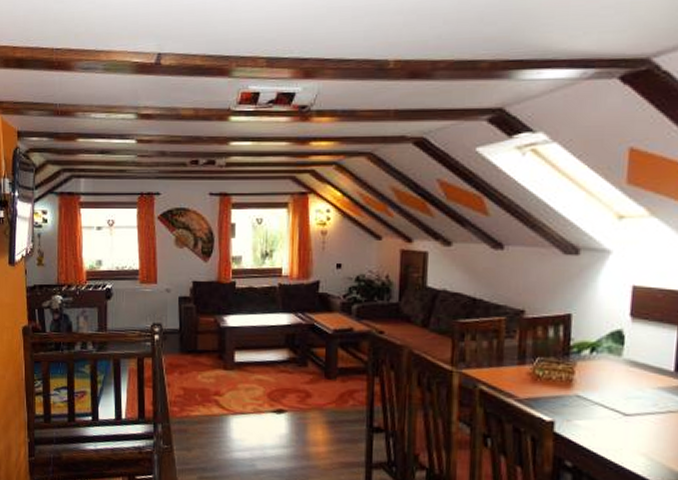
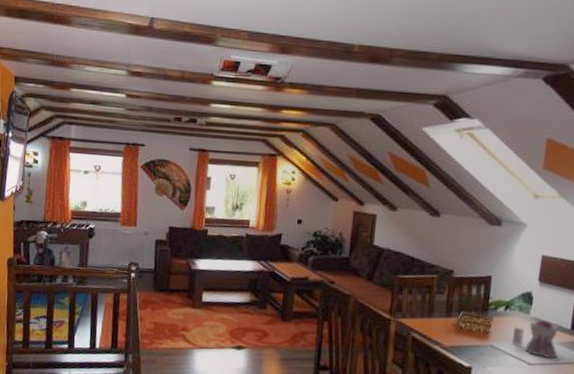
teapot: none [602,362,665,408] -> present [512,320,563,359]

